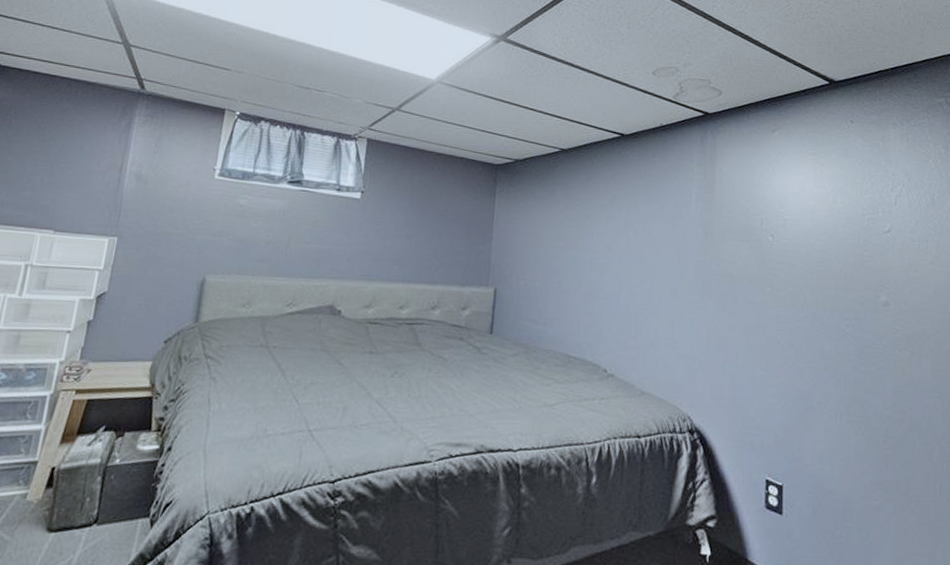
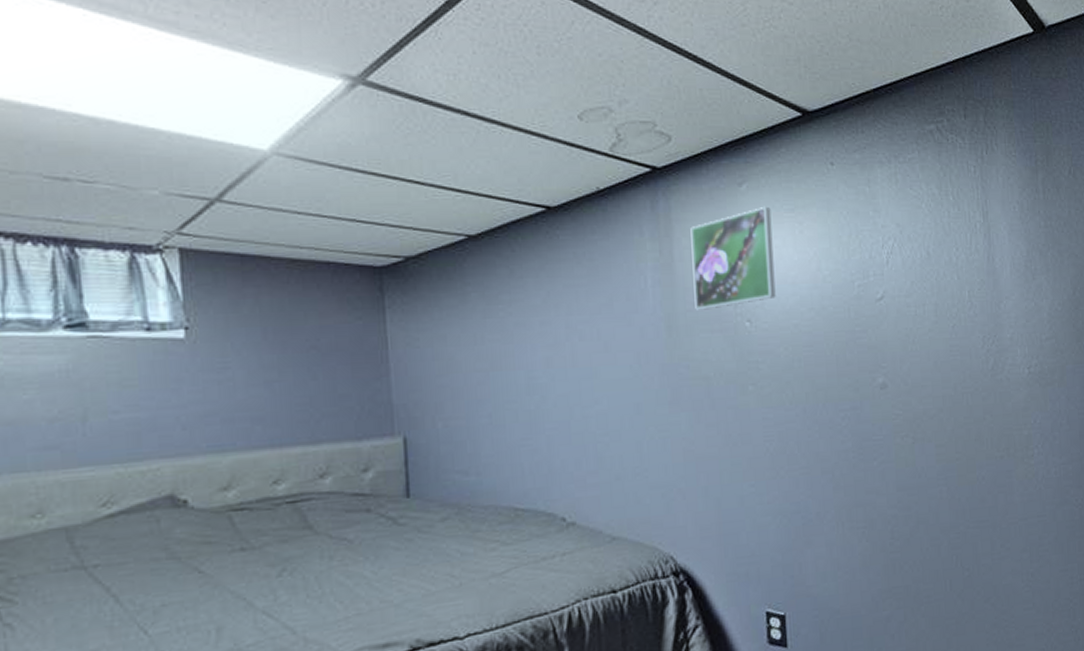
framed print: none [728,149,797,223] -> present [690,206,776,310]

